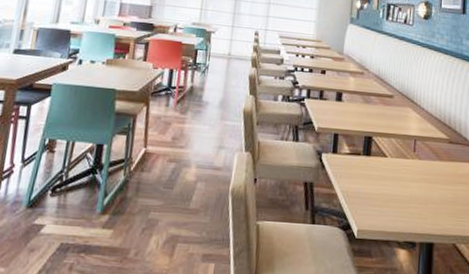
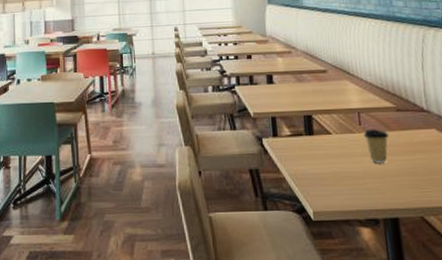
coffee cup: none [416,156,438,191] -> present [364,129,389,164]

